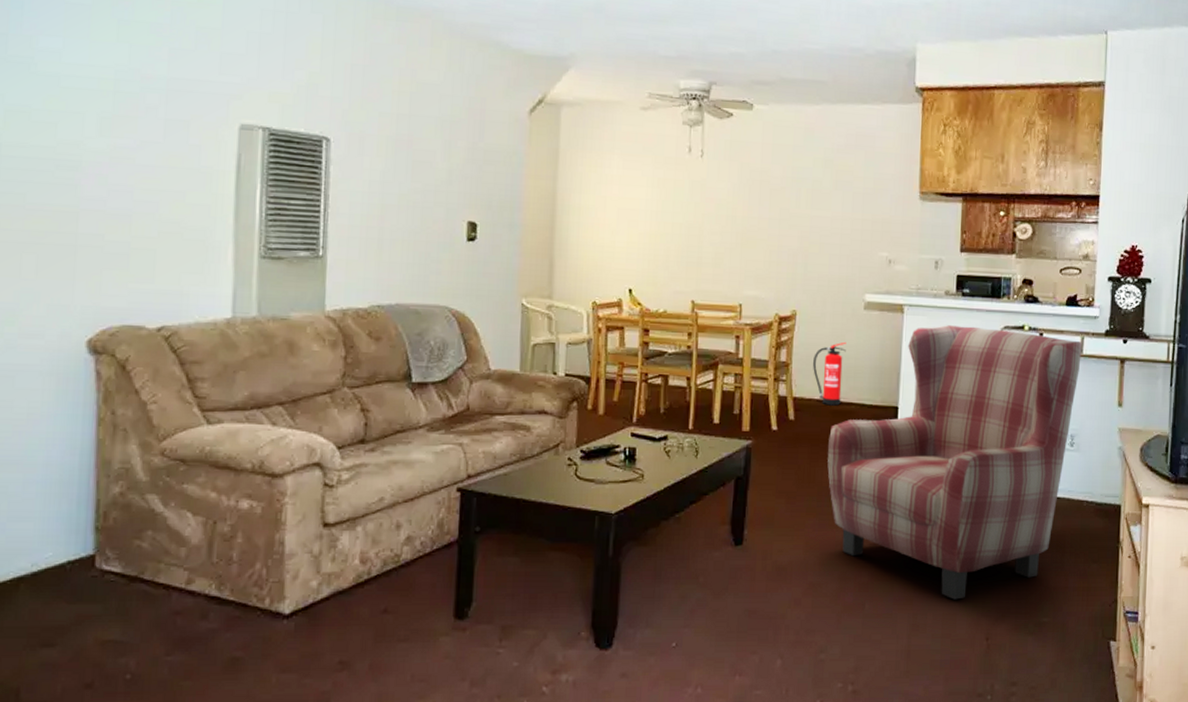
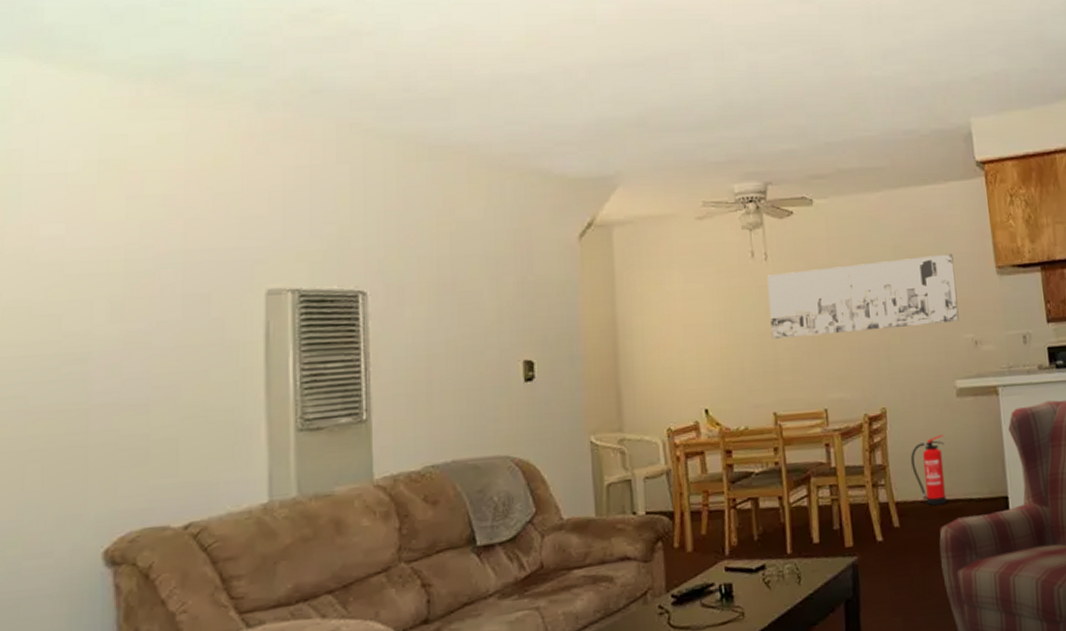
wall art: none [698,171,880,239] -> present [767,253,959,340]

